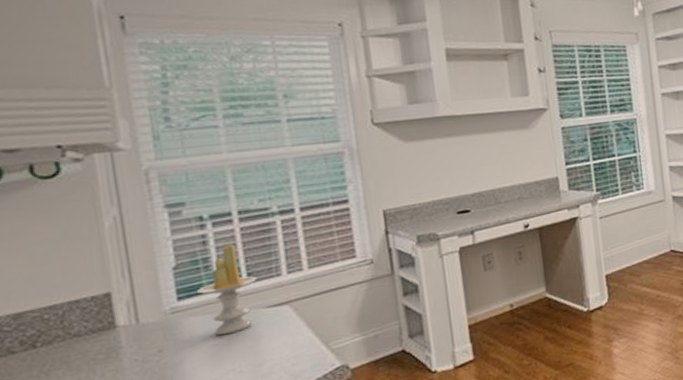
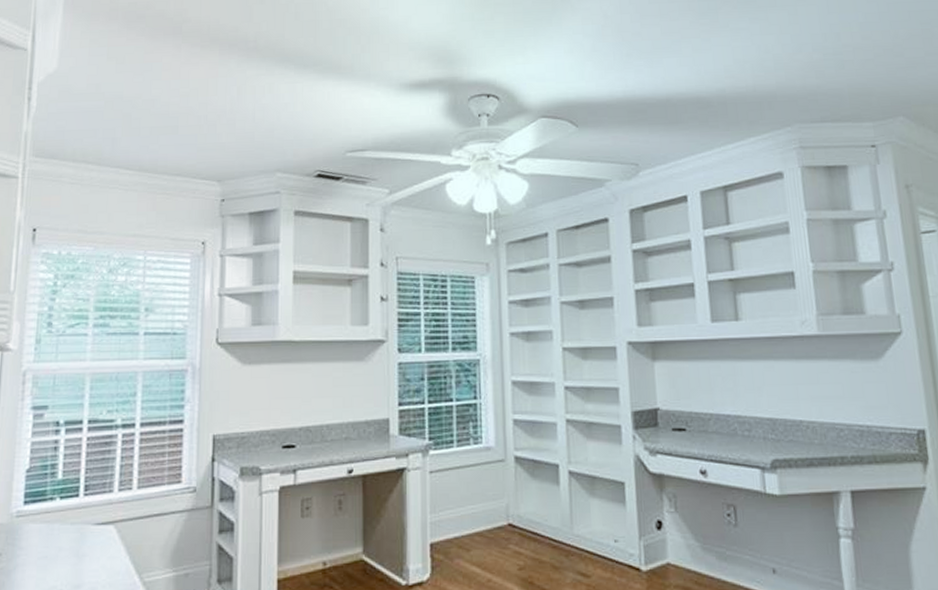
candle: present [197,244,258,335] -> none [41,453,93,548]

